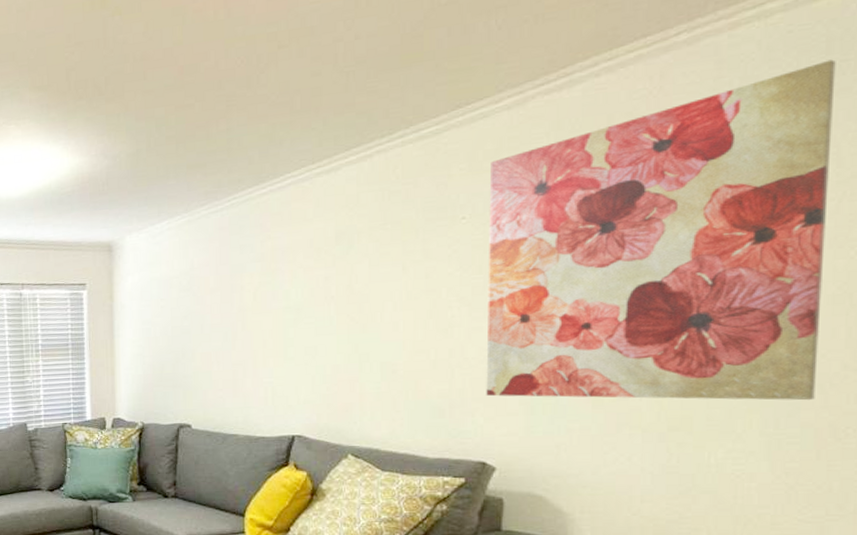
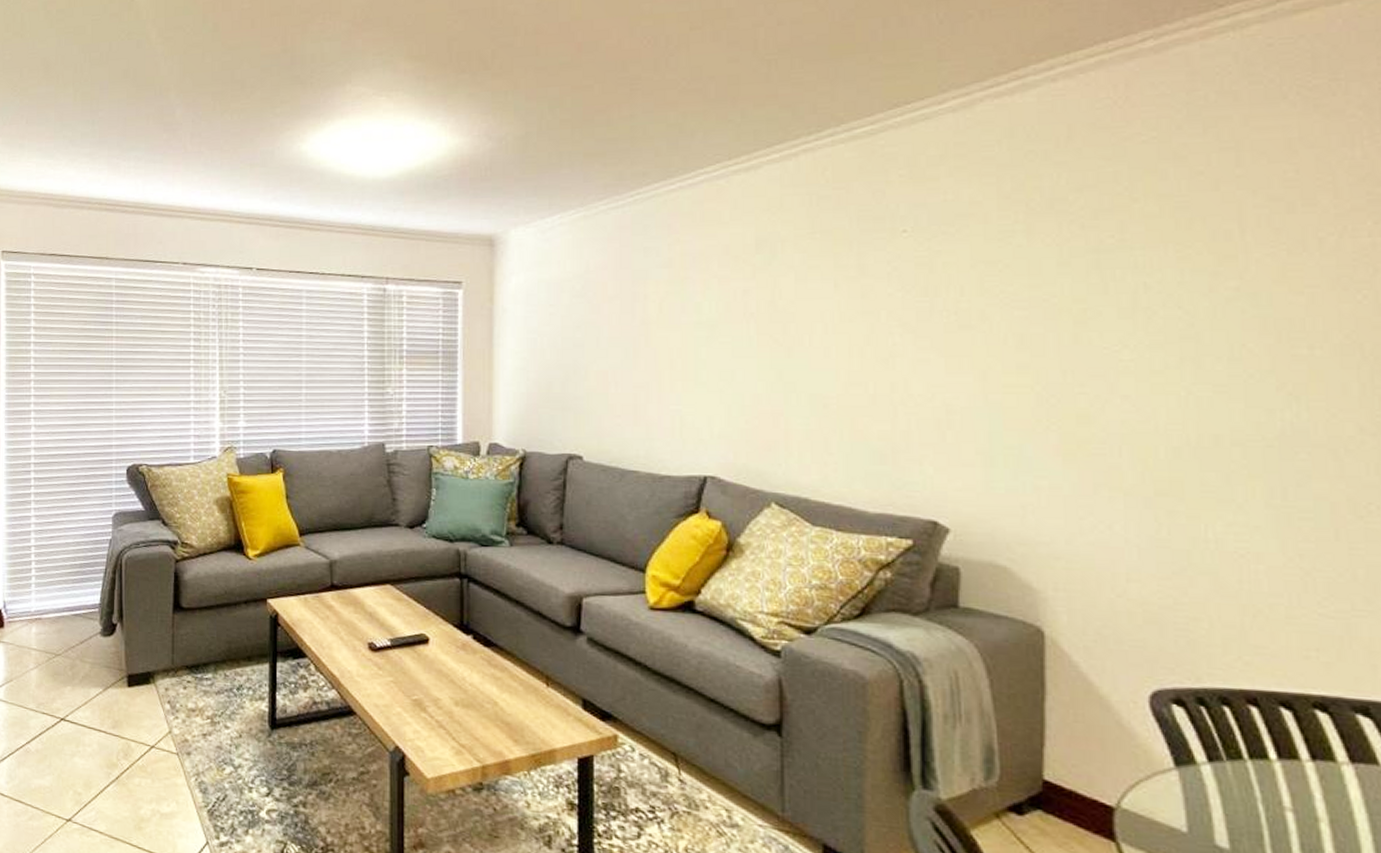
wall art: present [486,59,836,401] -> none [934,78,1328,468]

